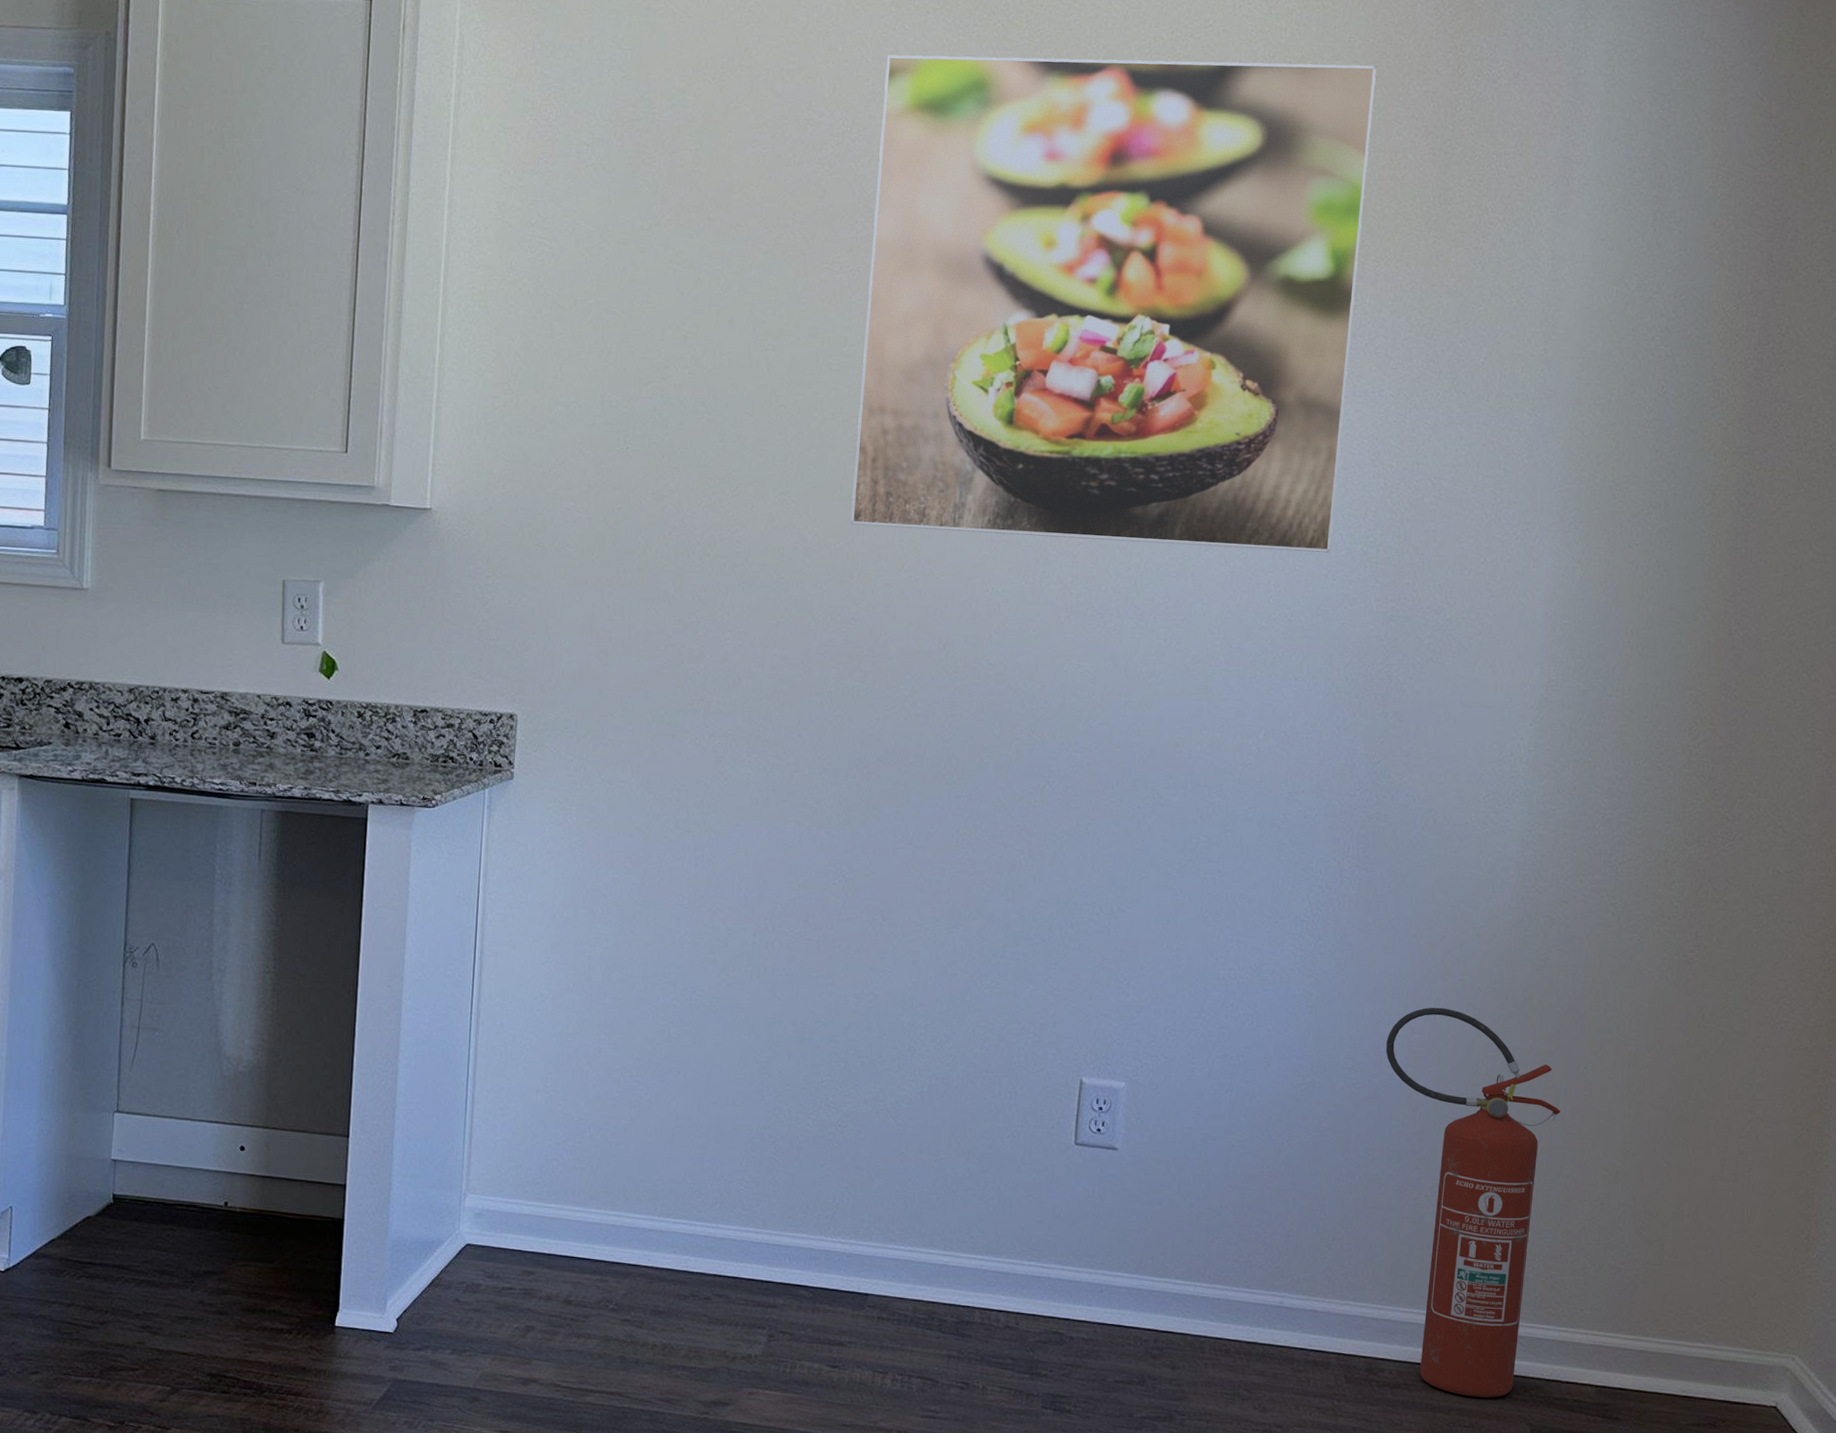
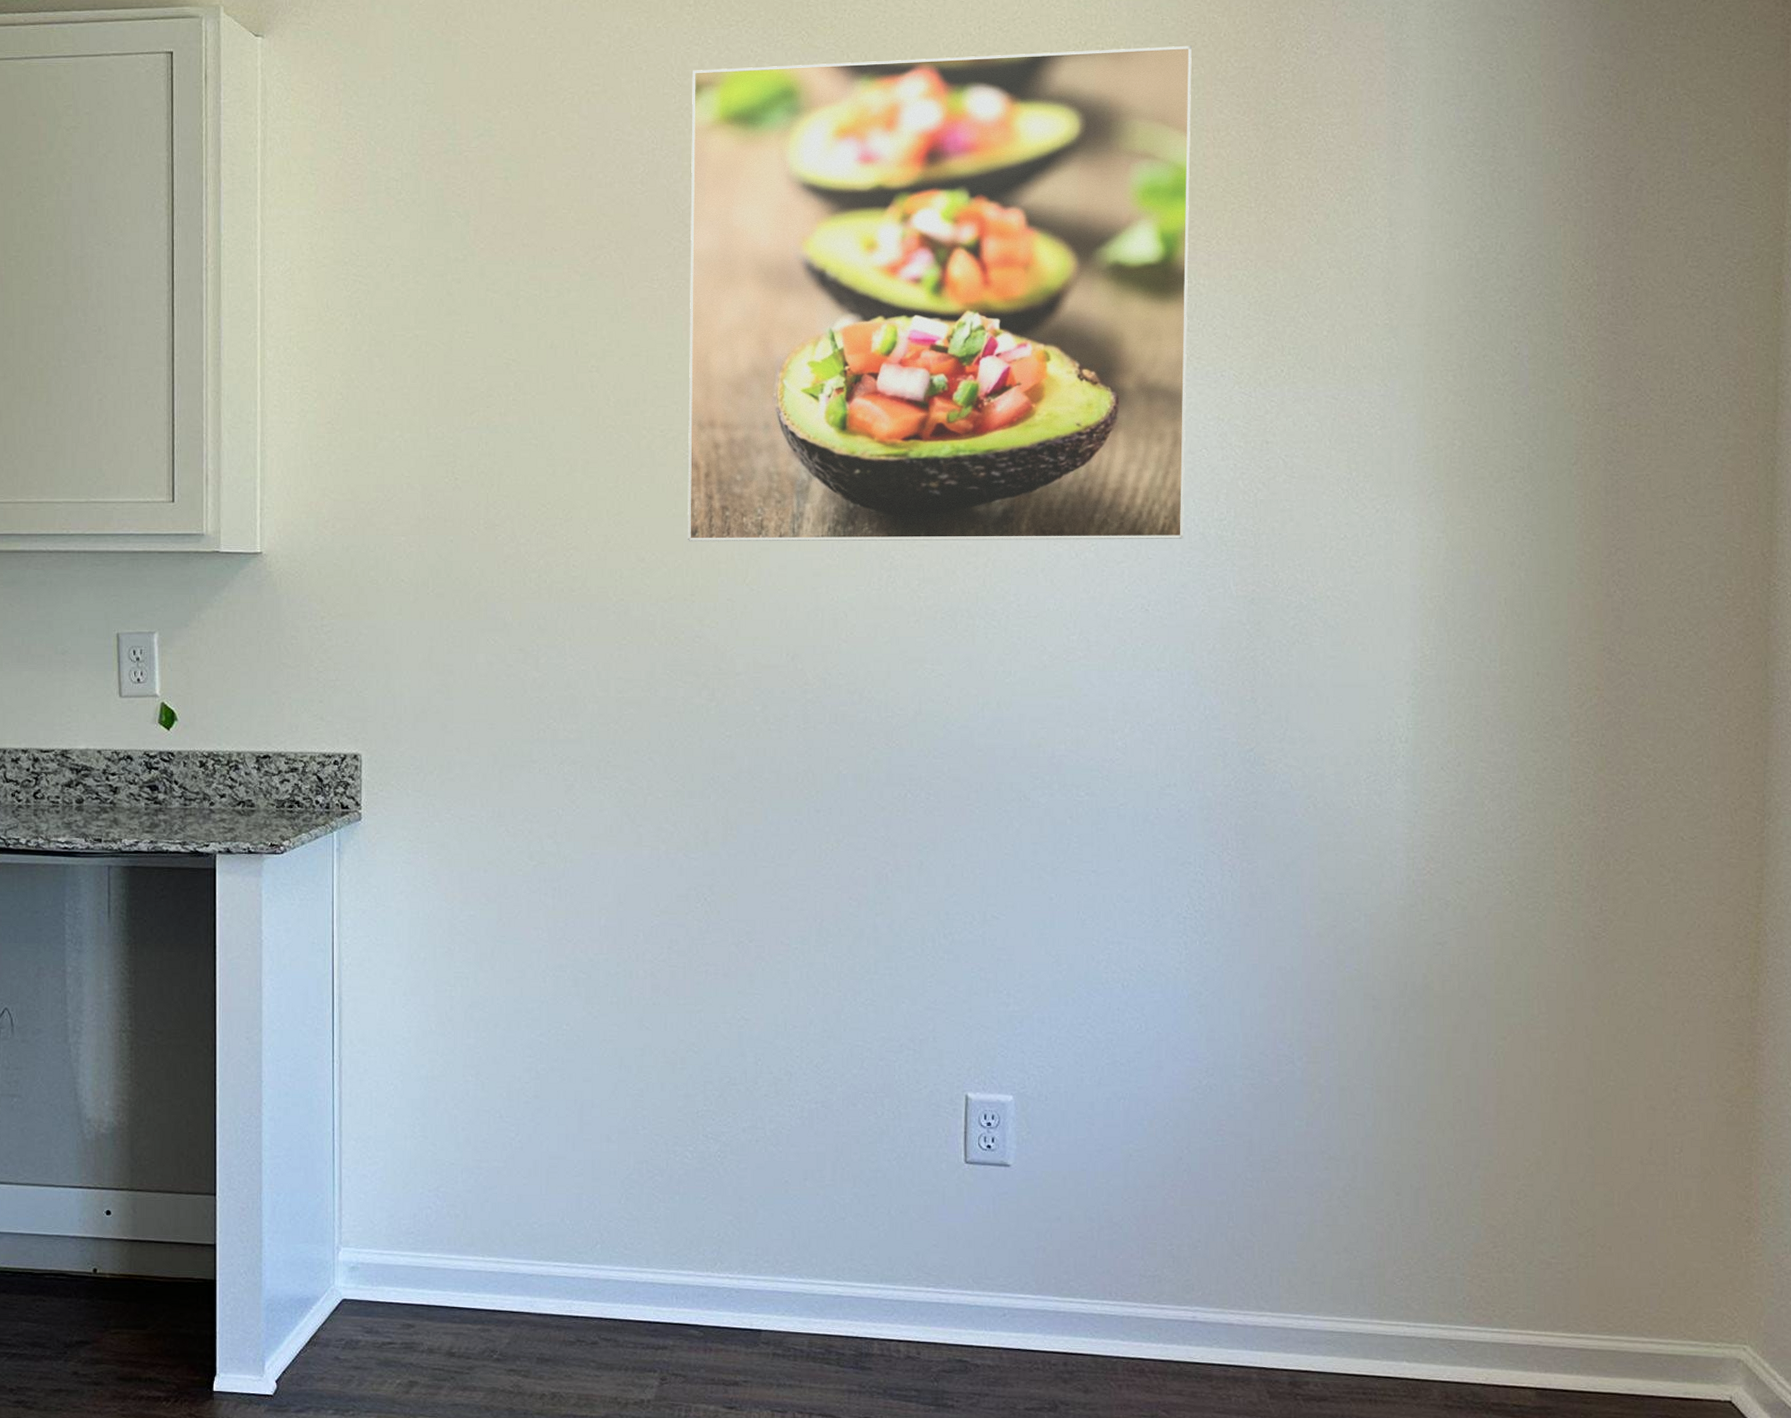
fire extinguisher: present [1386,1007,1561,1398] -> none [1283,1000,1474,1407]

